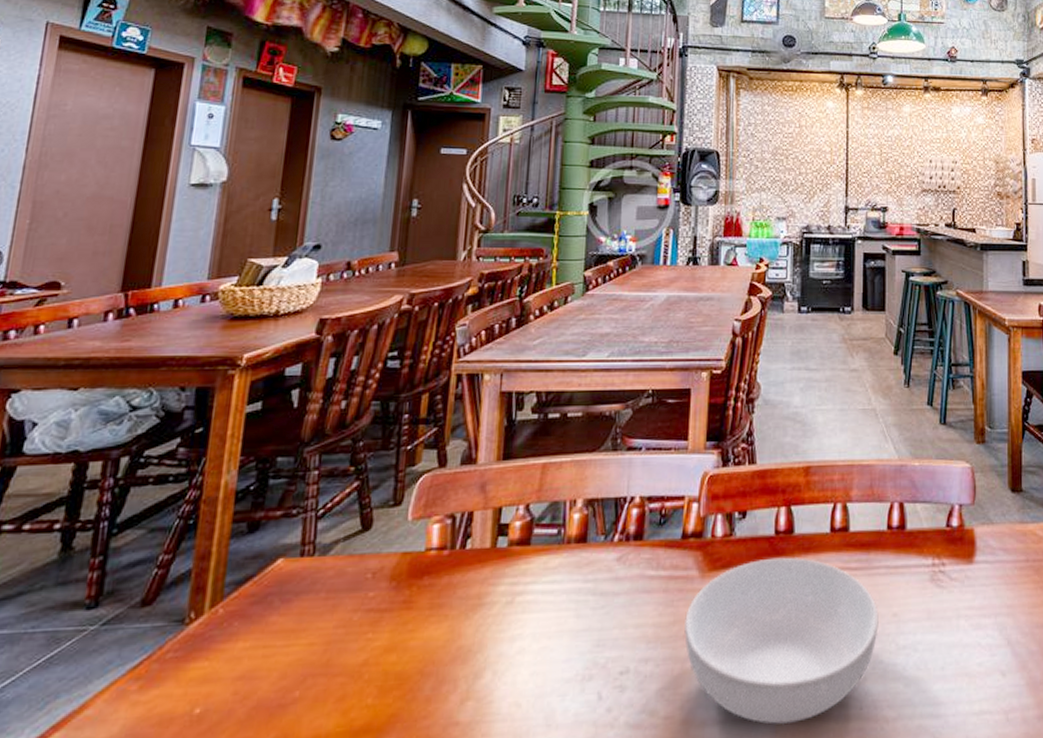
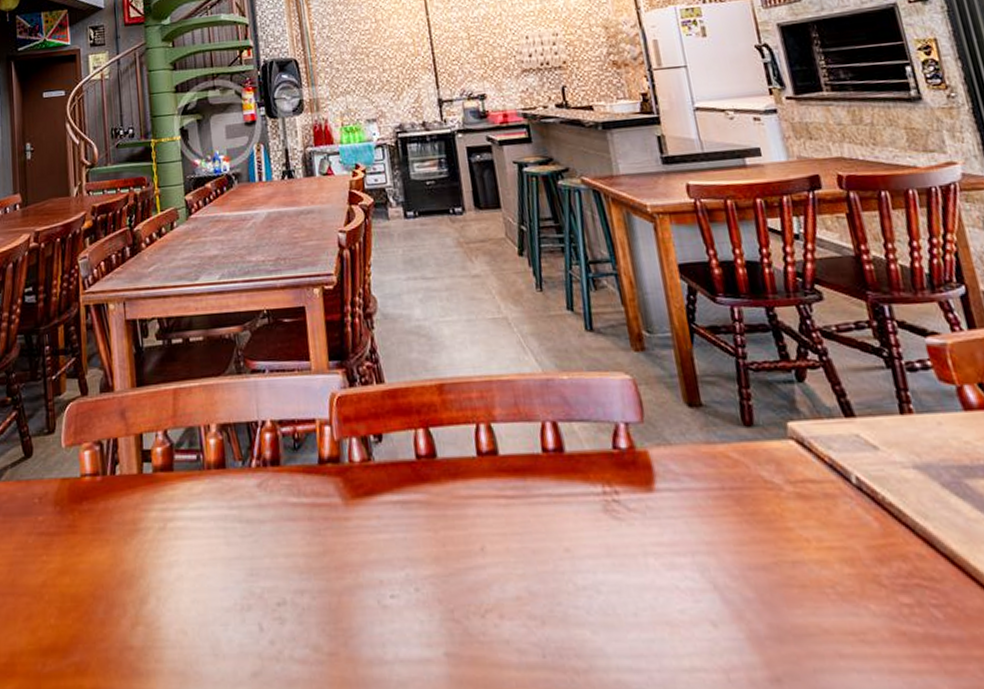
serving bowl: present [684,557,879,724] -> none [334,483,550,668]

